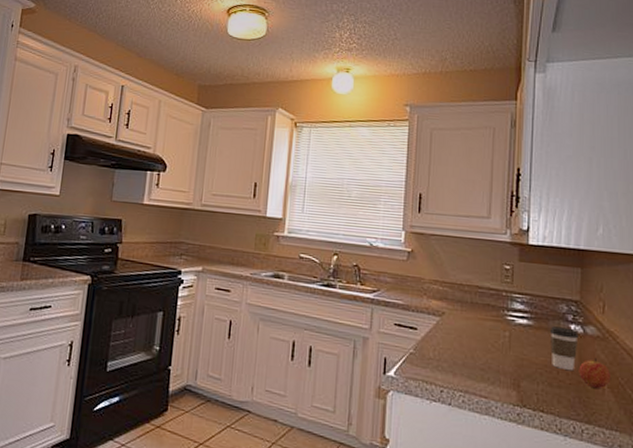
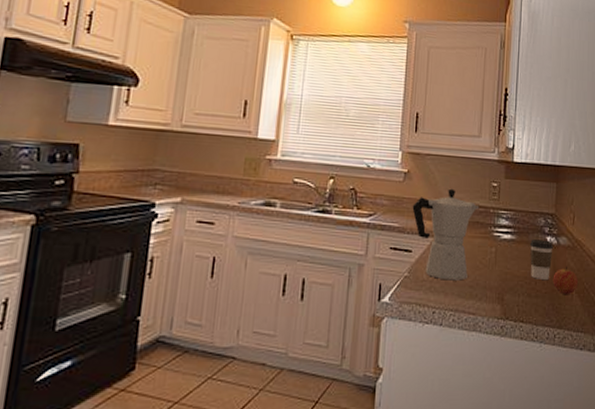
moka pot: none [417,269,490,363] -> present [412,188,479,281]

